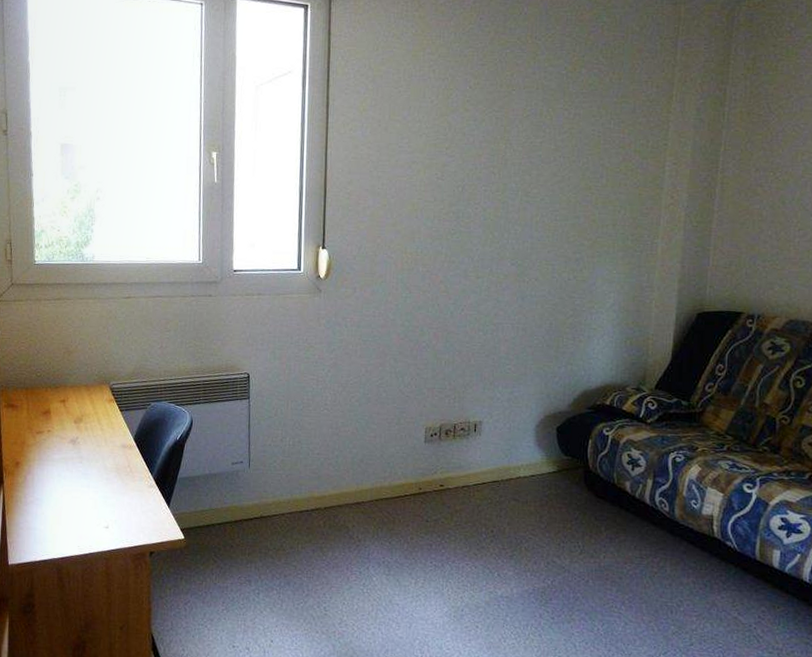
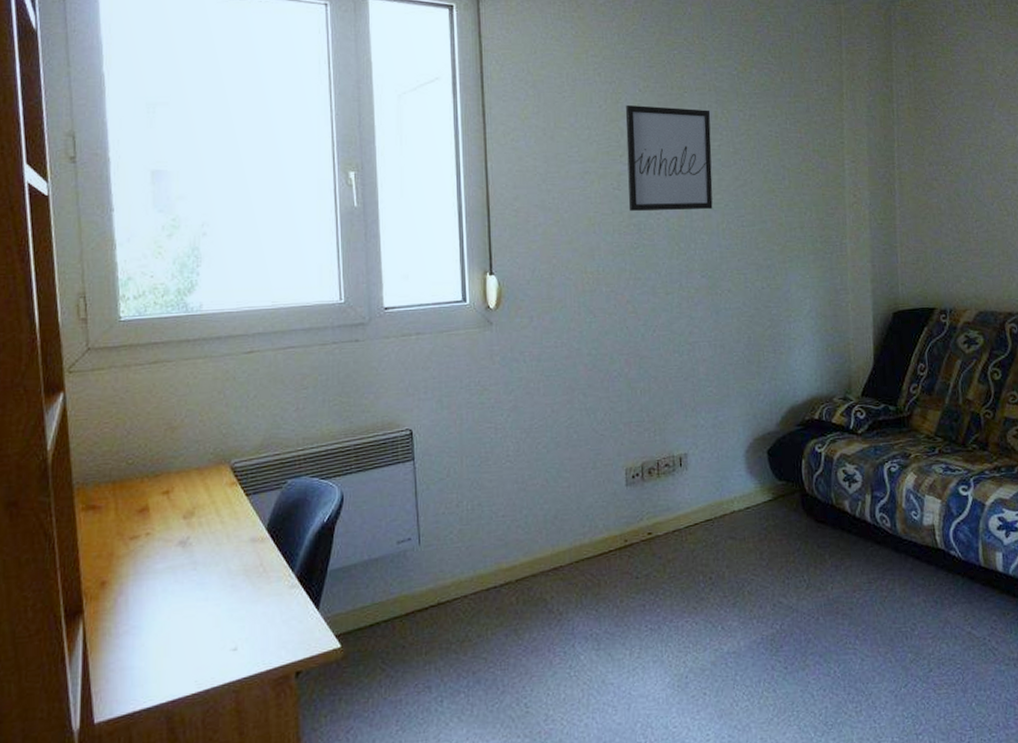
wall art: none [449,100,536,202] -> present [625,104,713,211]

